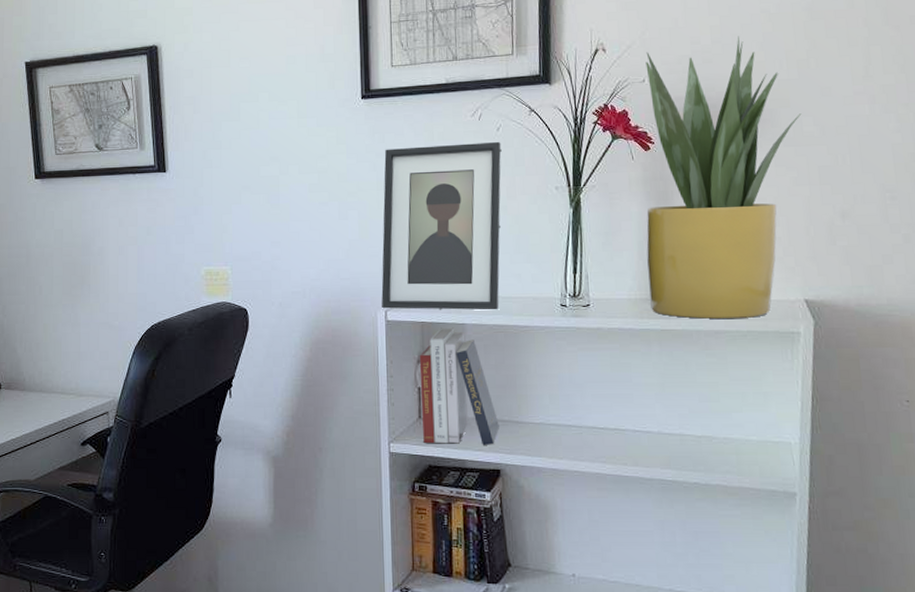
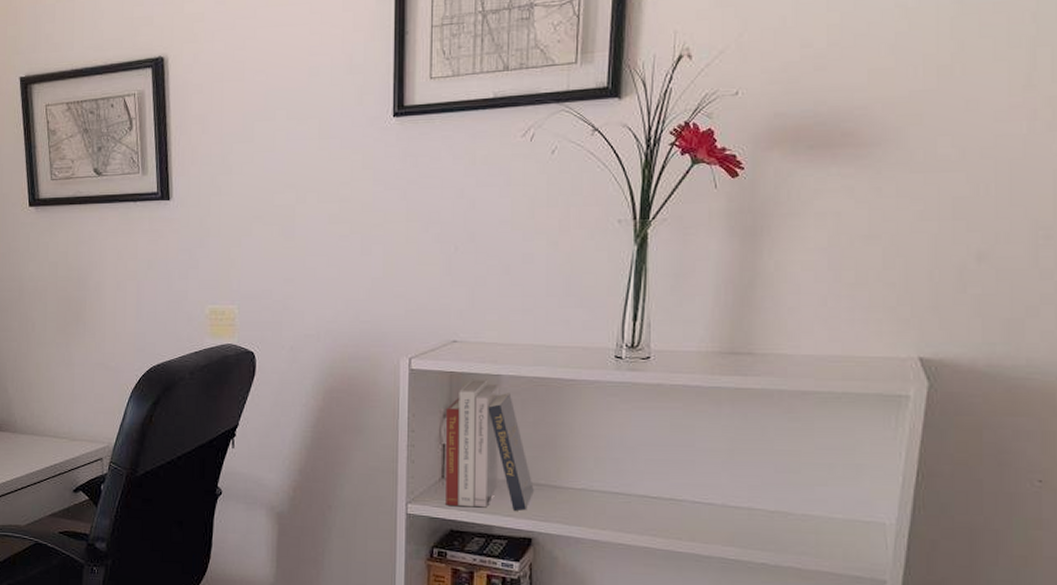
picture frame: present [381,141,502,310] -> none [406,166,556,361]
planter: present [646,36,802,319] -> none [723,37,937,377]

